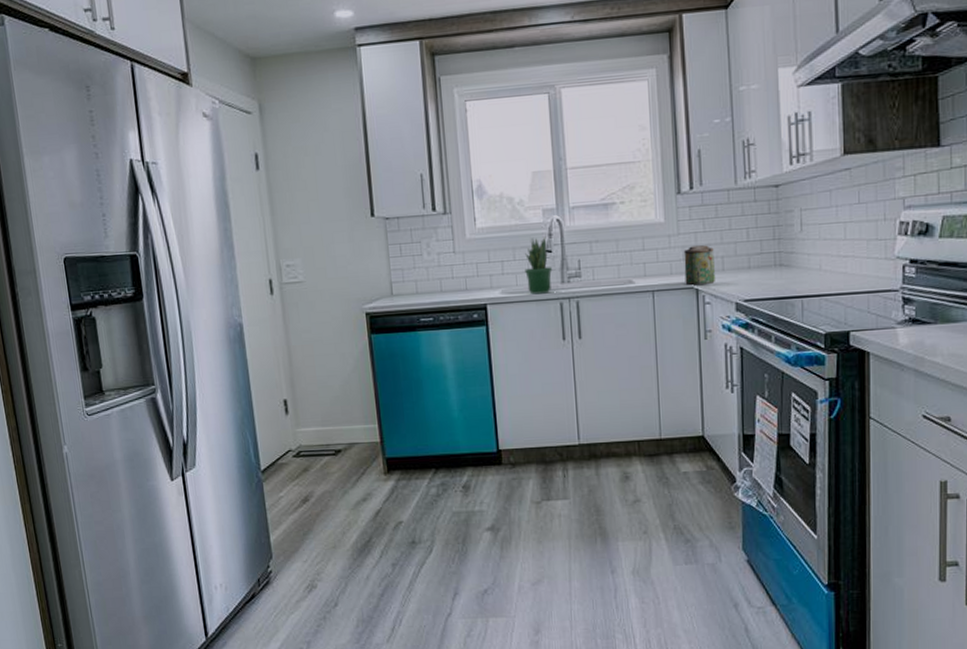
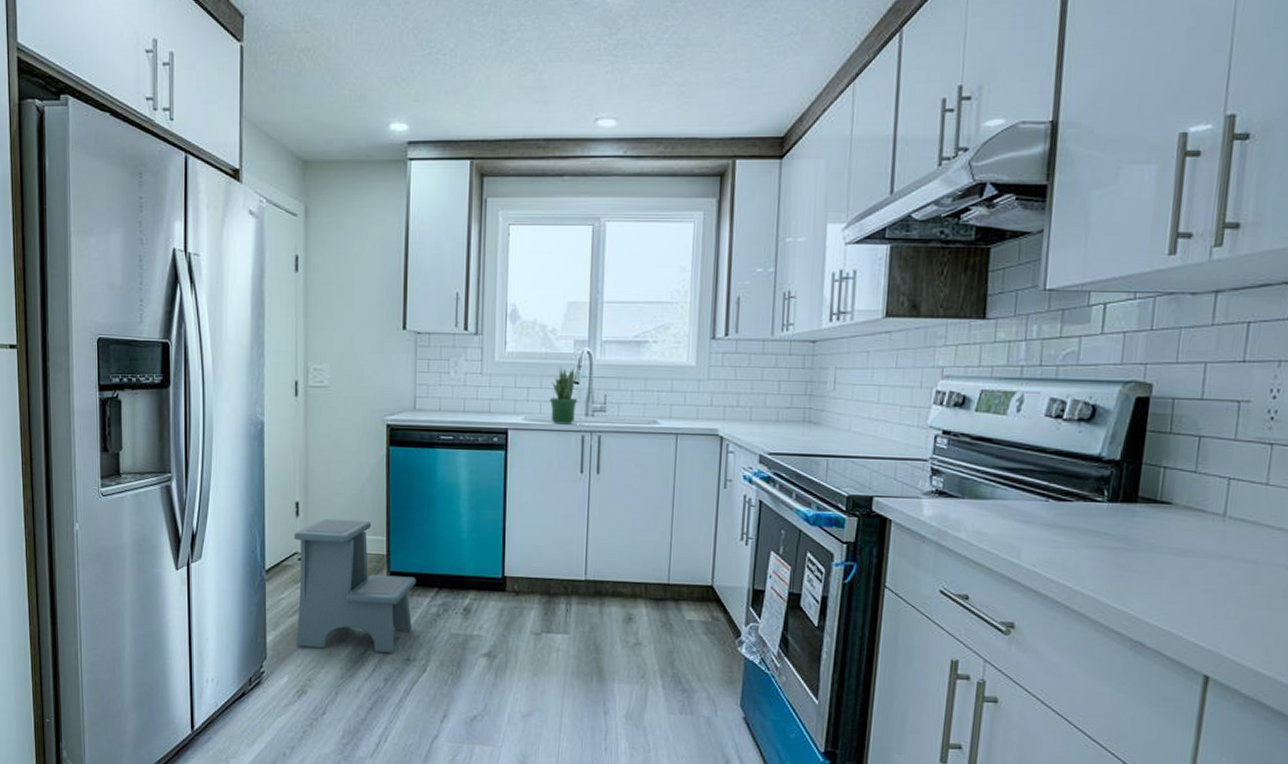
step stool: none [285,410,413,542] -> present [293,518,416,653]
canister: present [683,245,716,286] -> none [710,393,743,434]

